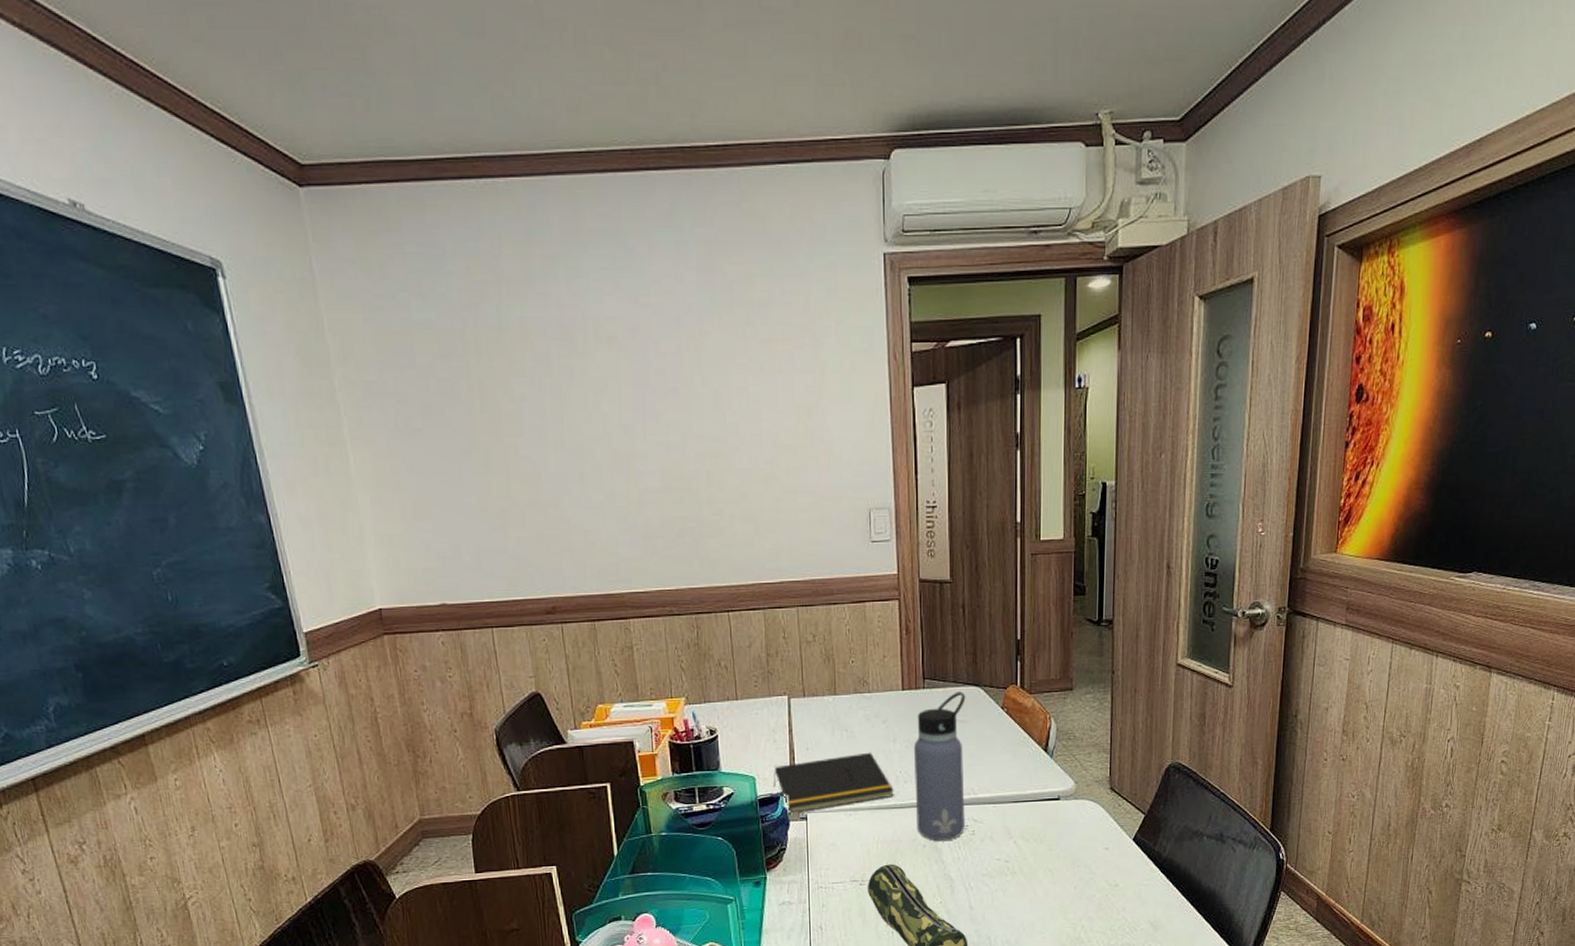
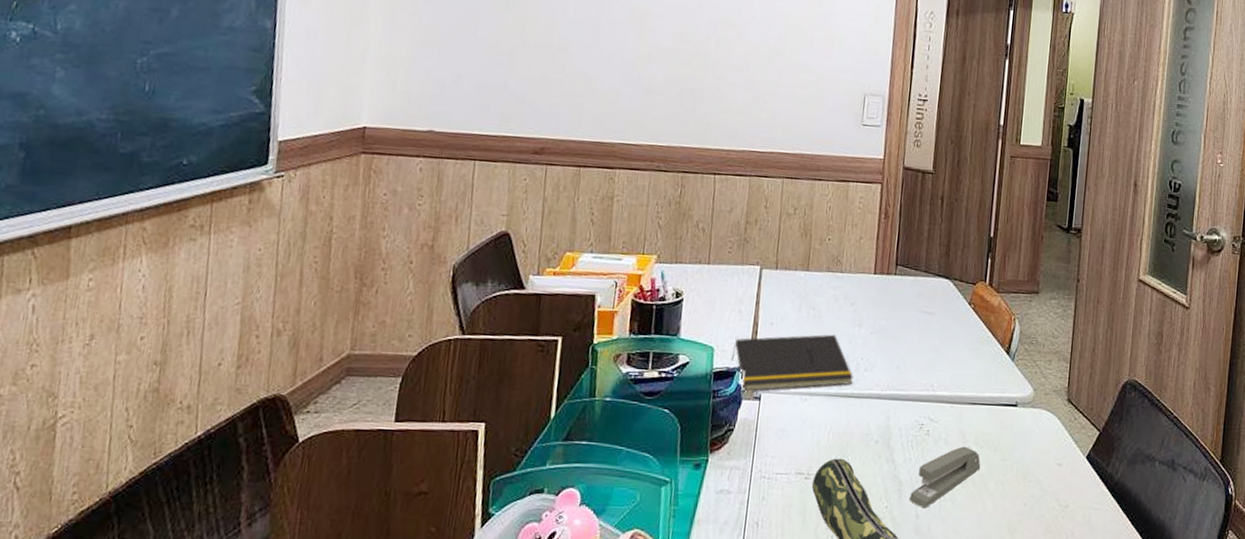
water bottle: present [913,691,966,841] -> none [871,282,936,438]
stapler: none [962,841,1029,900] -> present [909,446,981,509]

